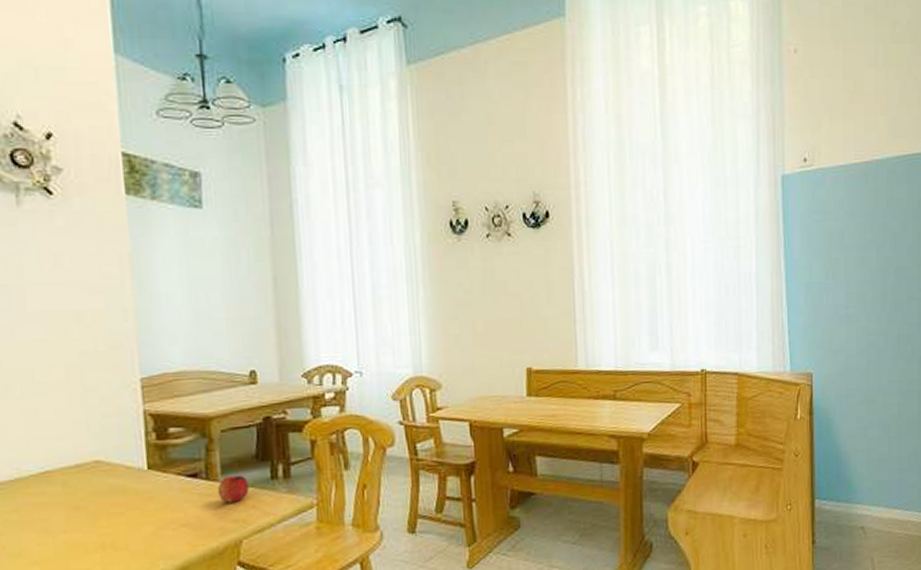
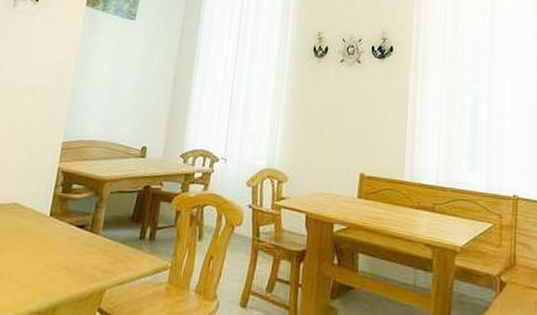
fruit: present [217,474,249,503] -> none [96,231,122,255]

